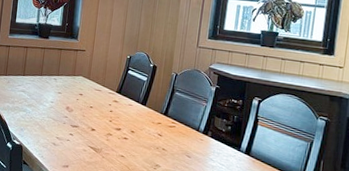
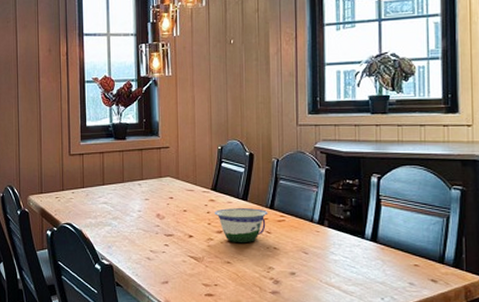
bowl: none [116,109,162,142] -> present [215,208,268,243]

